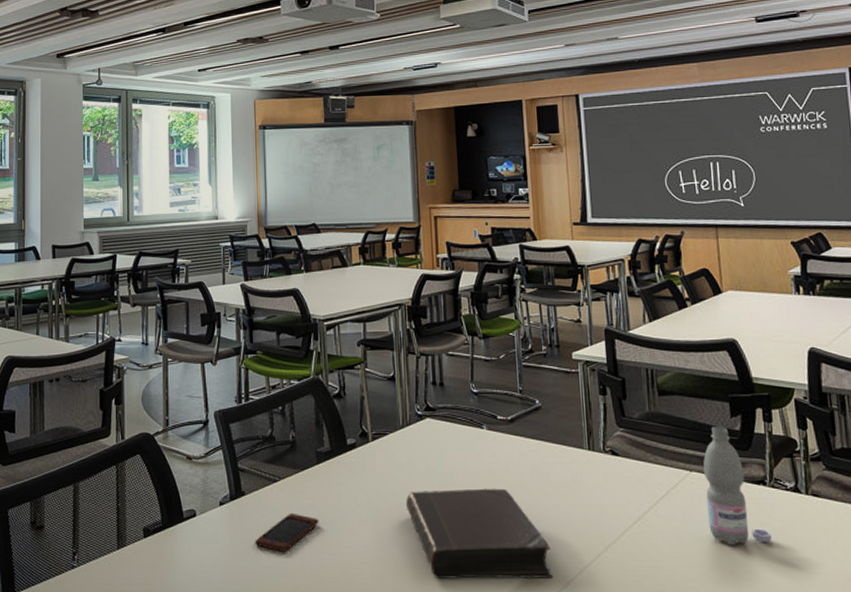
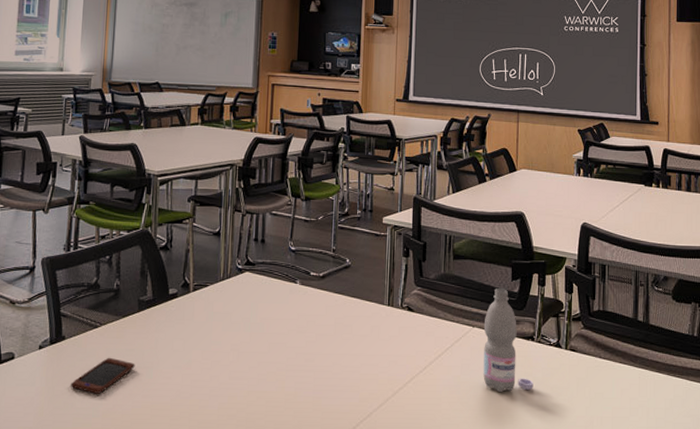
book: present [405,488,553,580] -> none [218,338,346,421]

